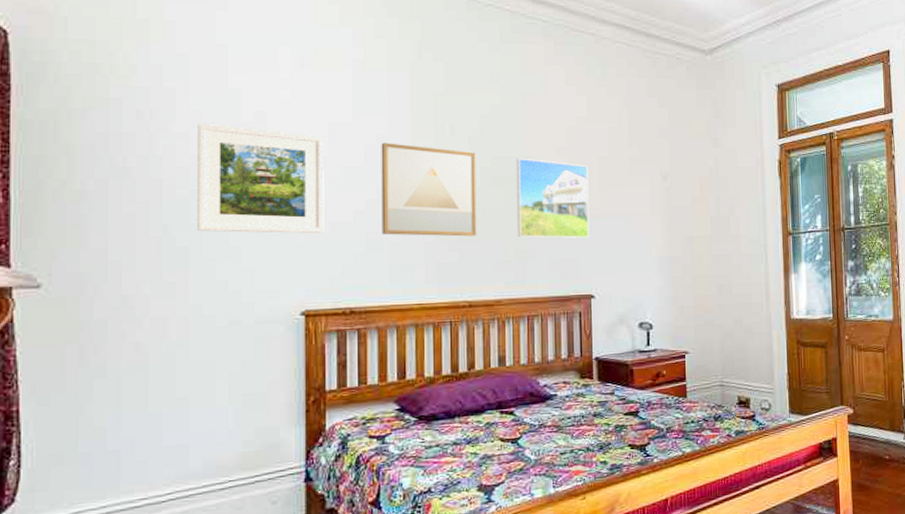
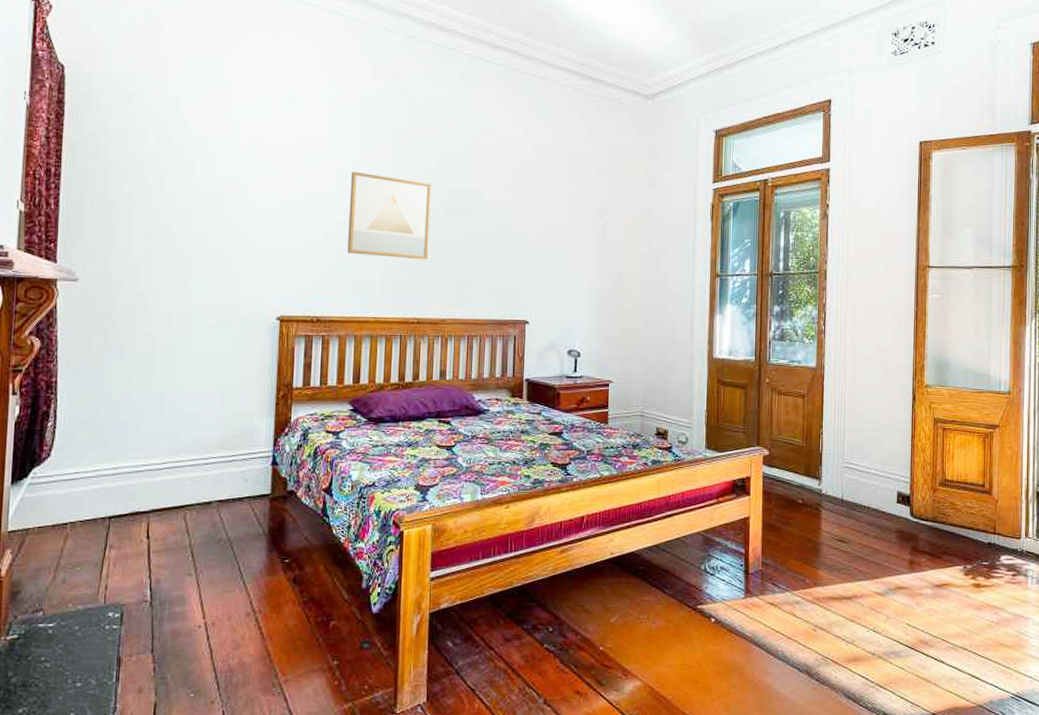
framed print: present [197,123,325,234] -> none [199,148,304,250]
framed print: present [516,158,590,238] -> none [463,190,531,268]

